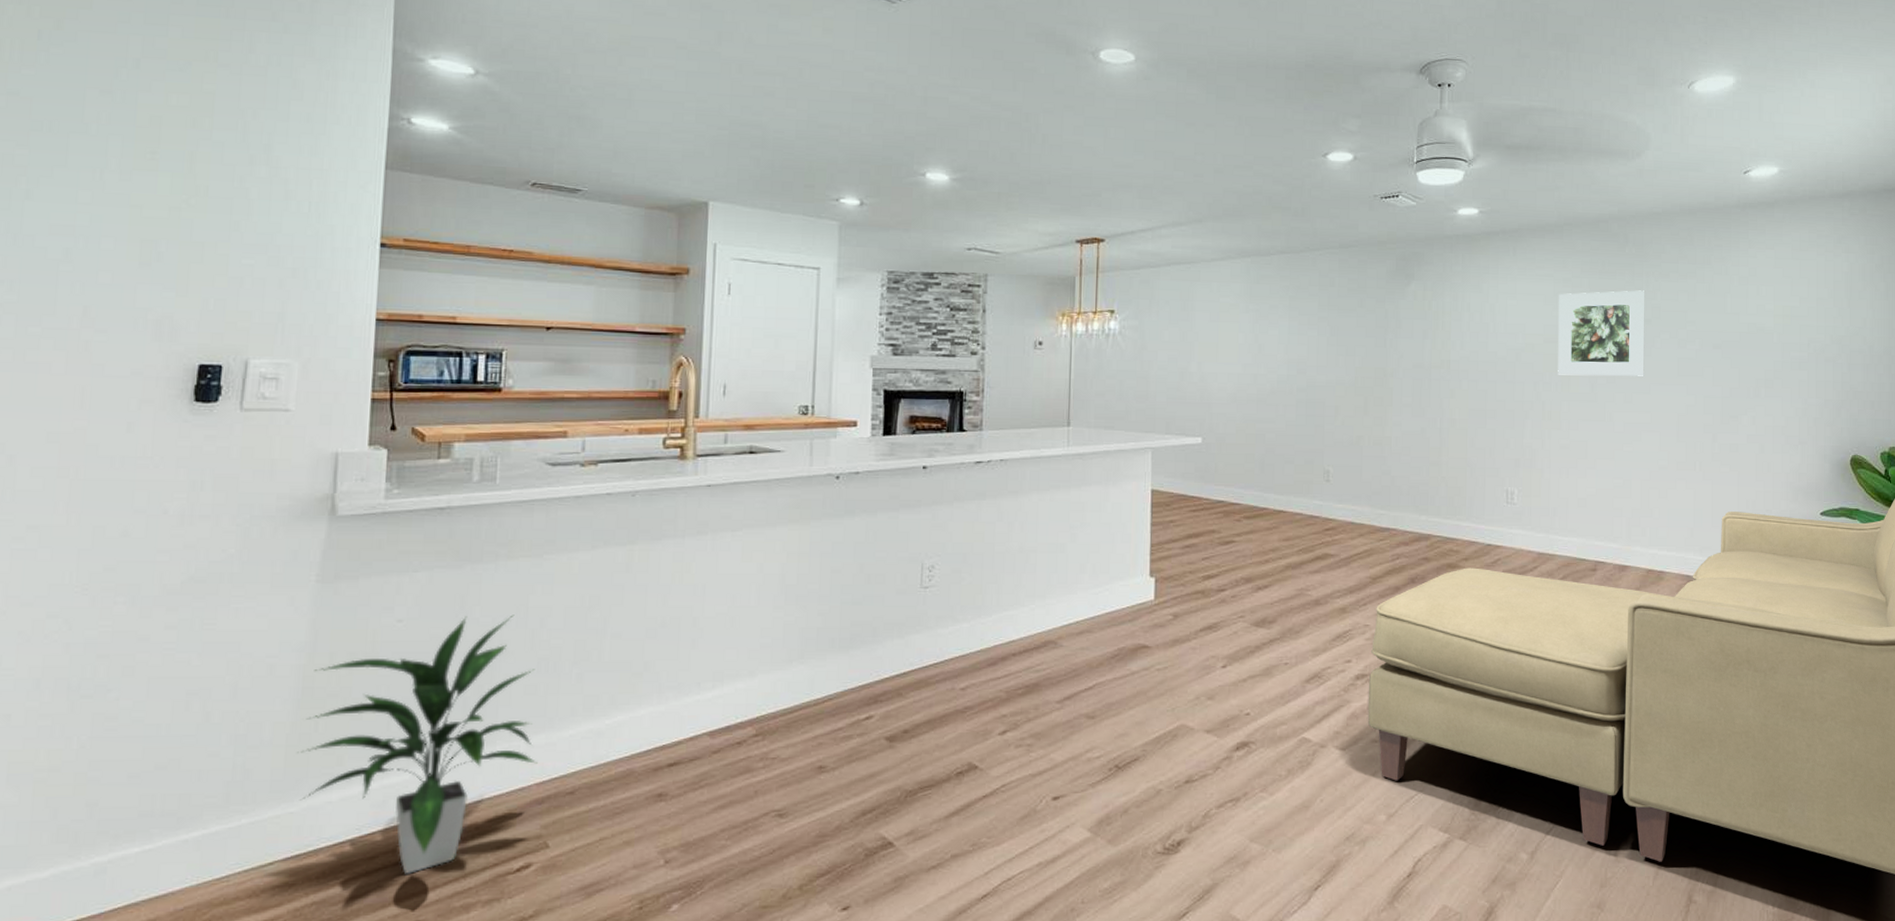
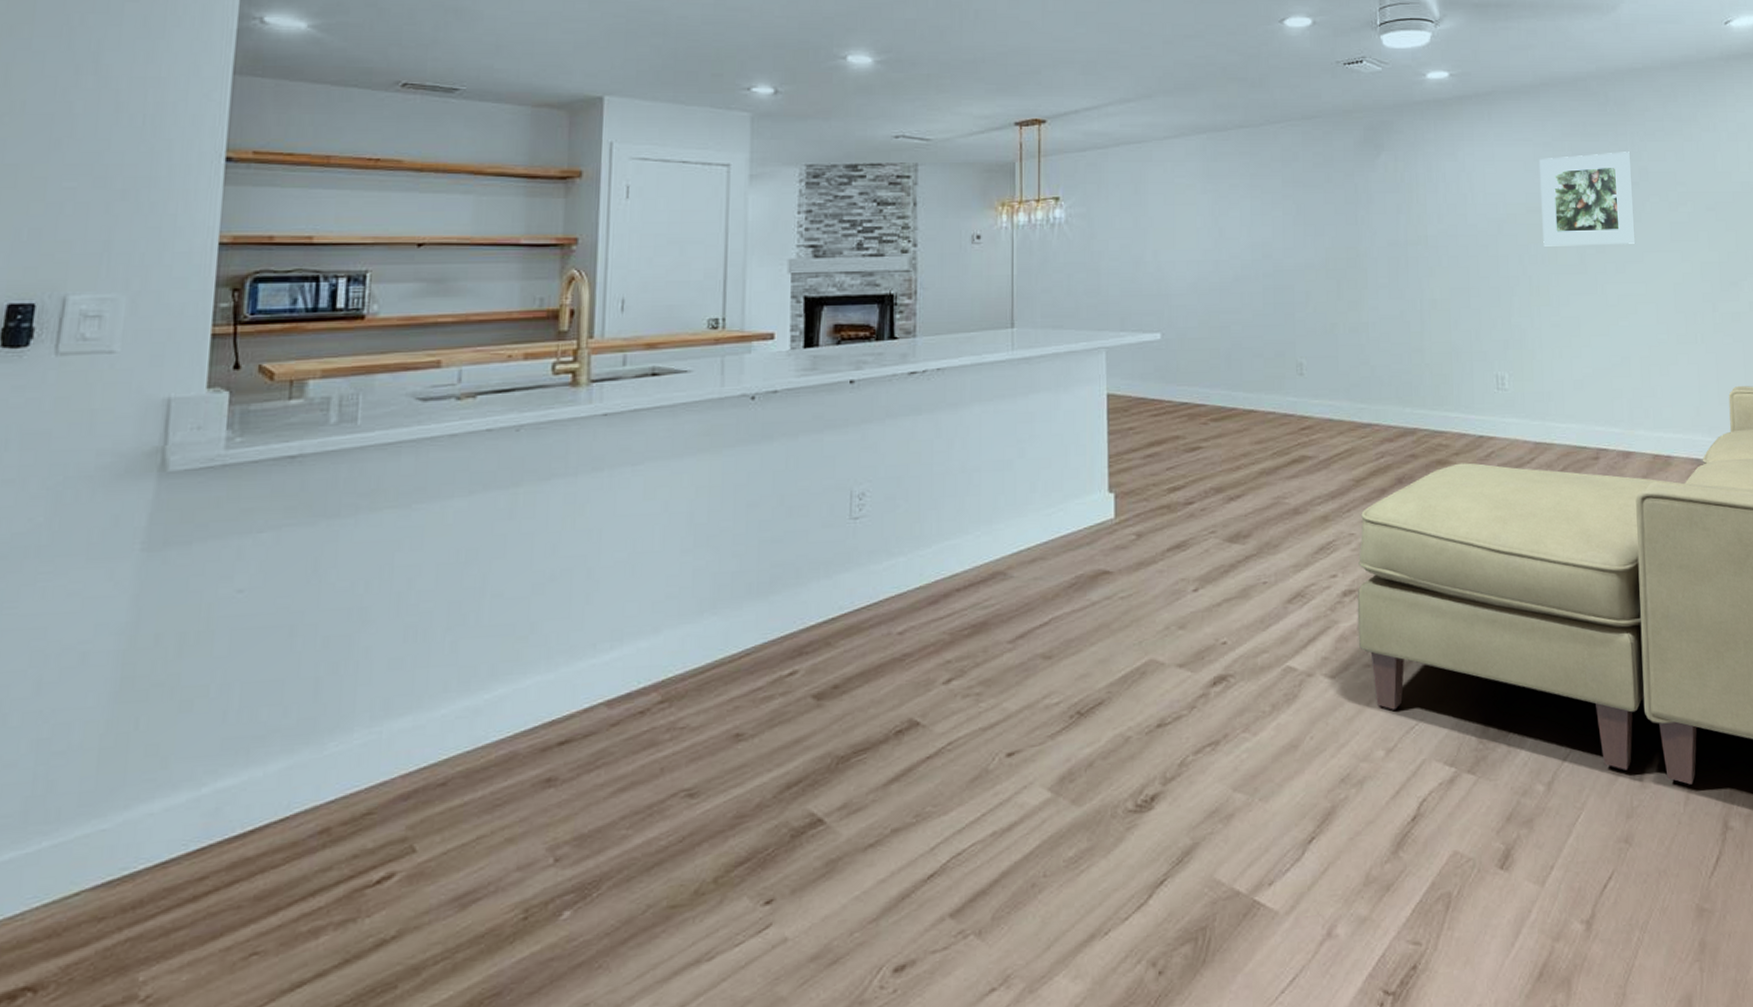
indoor plant: present [297,615,538,875] -> none [113,576,403,897]

